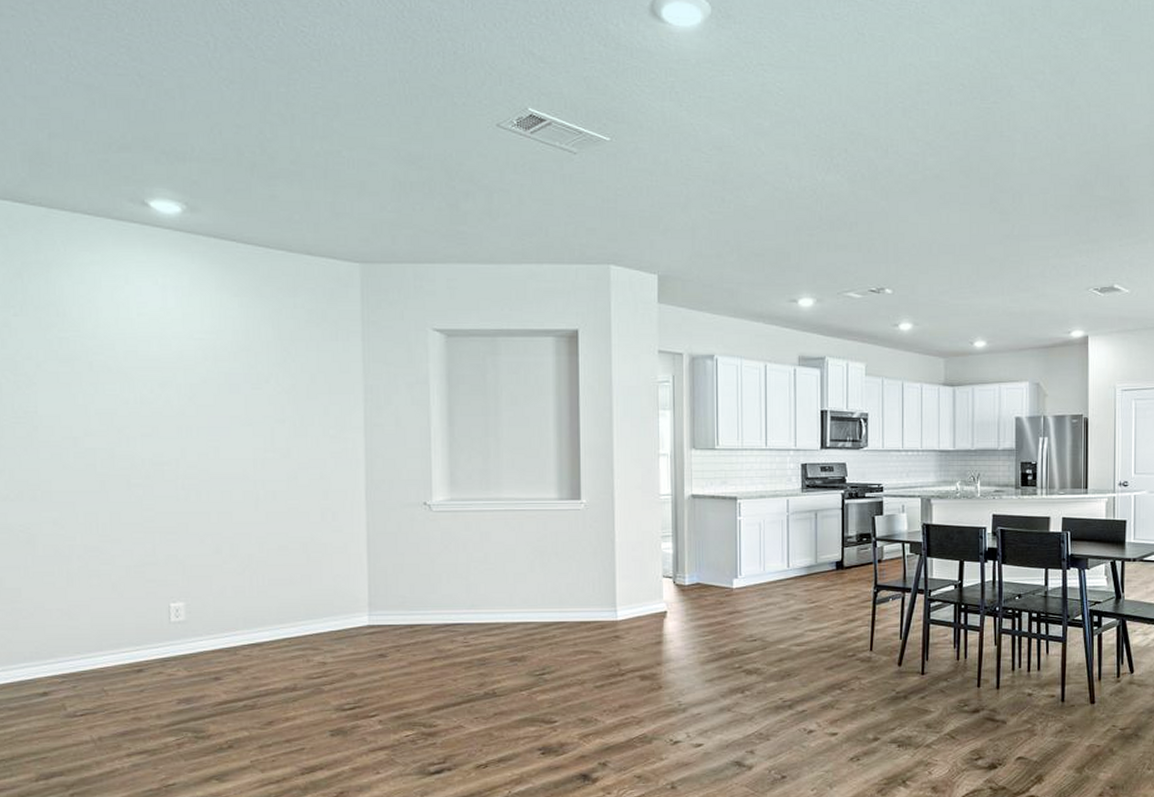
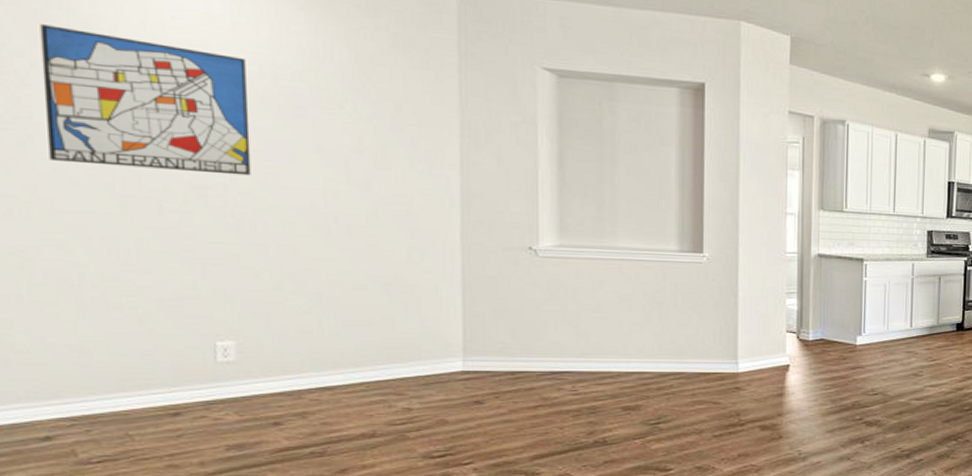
wall art: none [43,331,197,450] -> present [40,24,251,176]

